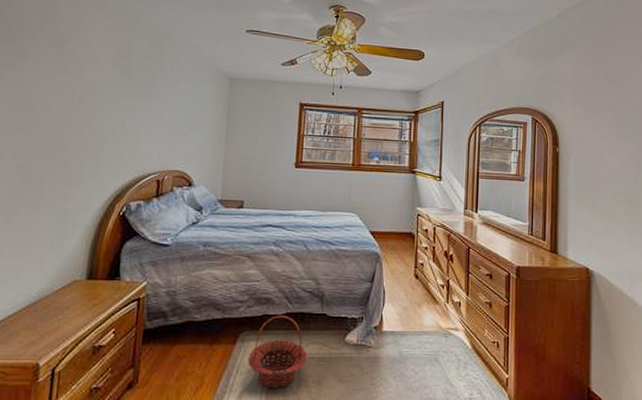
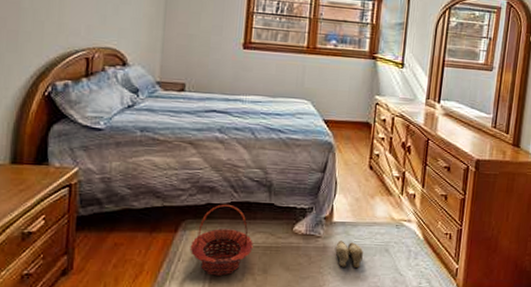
slippers: none [386,350,413,380] -> present [335,240,363,269]

